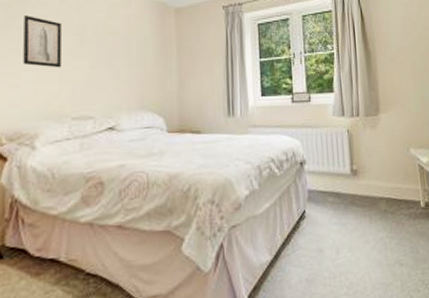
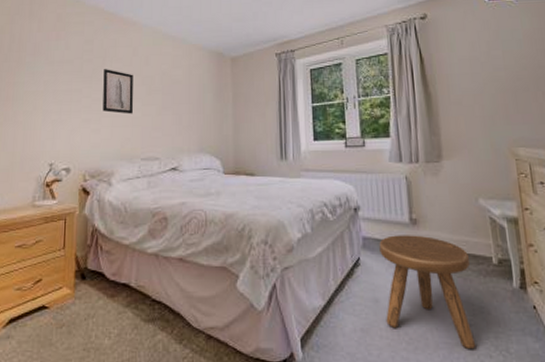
stool: none [323,185,407,286] -> present [379,235,476,348]

